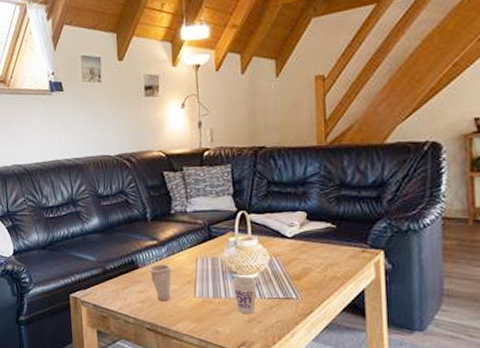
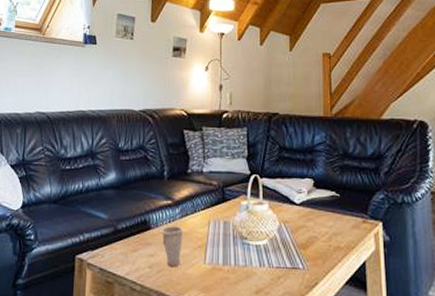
cup: present [231,277,258,314] -> none [241,243,266,285]

